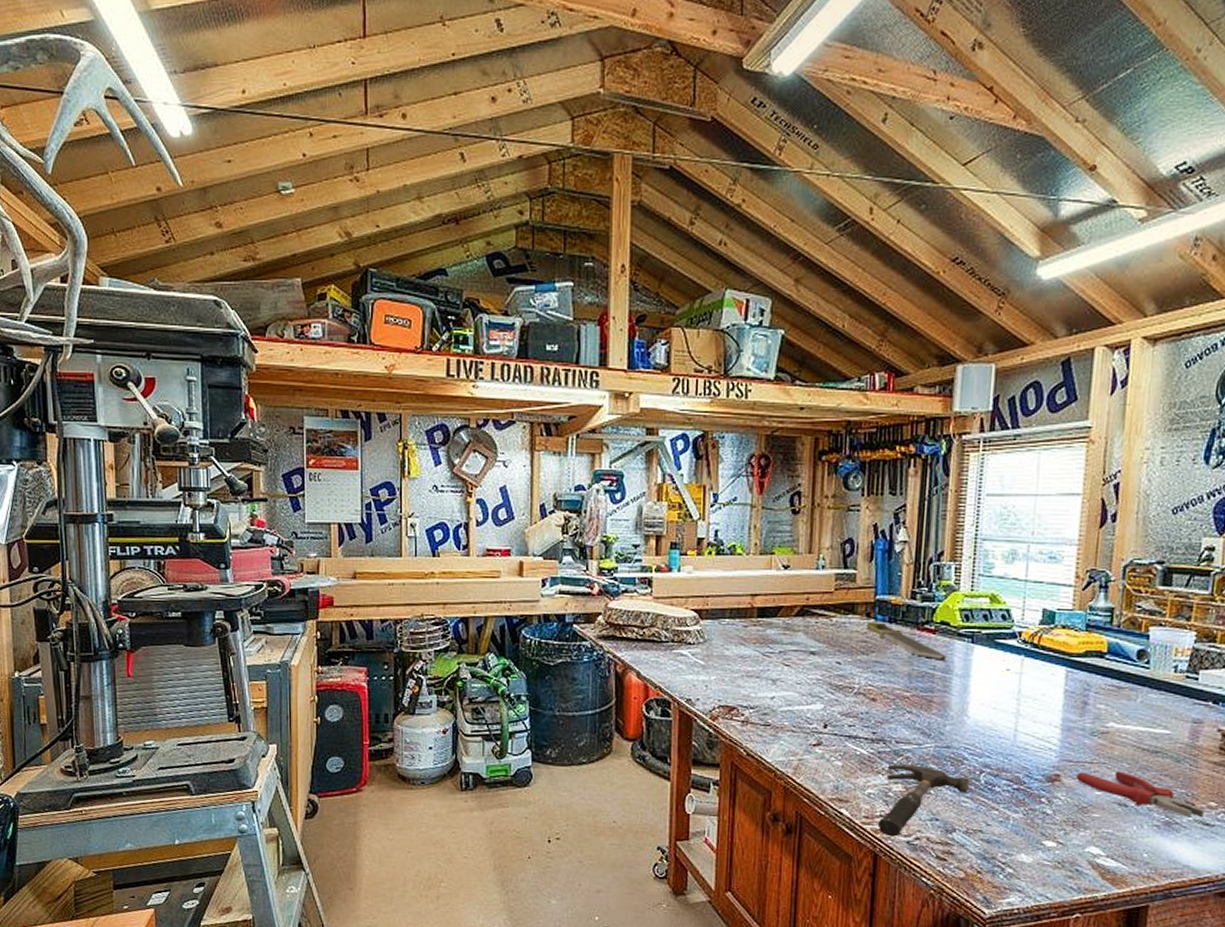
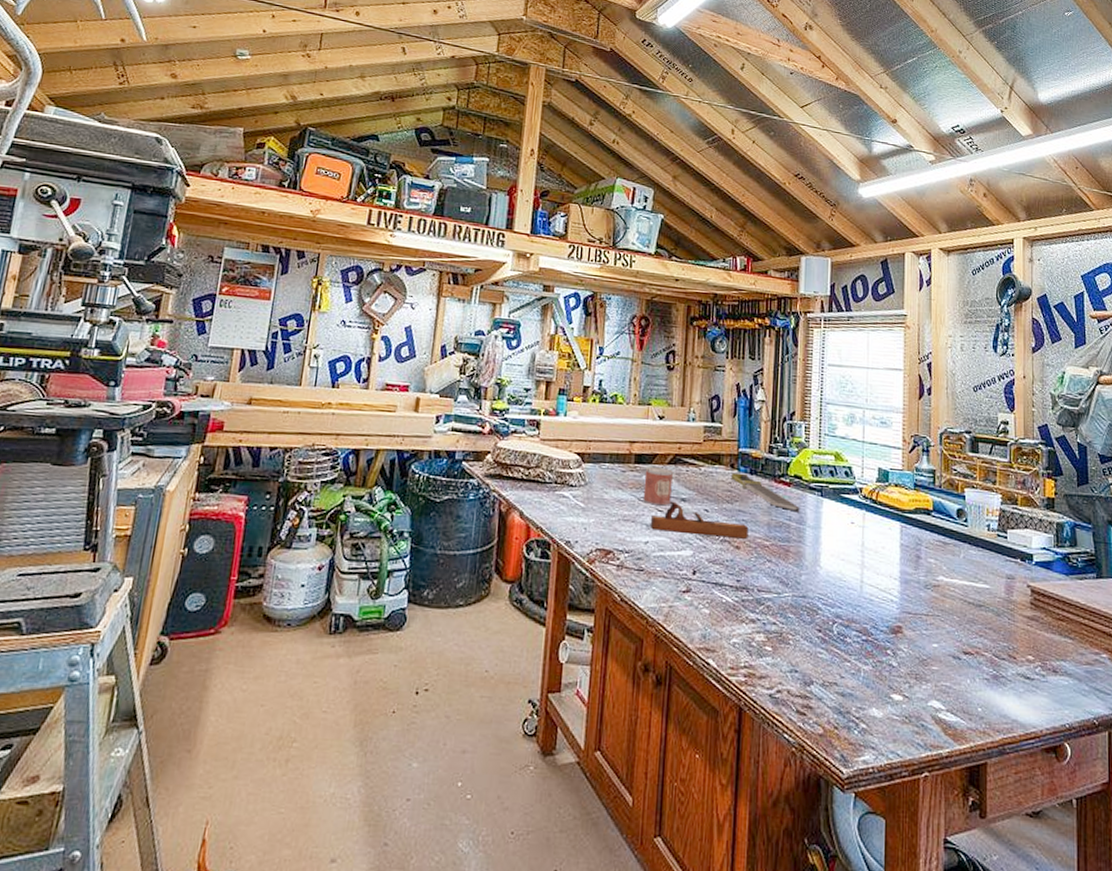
can: none [768,619,800,660] -> present [643,466,673,506]
hand plane: none [776,654,886,691] -> present [650,501,749,539]
claw hammer: present [878,764,969,837] -> none [743,612,824,690]
pliers: present [1075,771,1205,818] -> none [915,623,1025,672]

